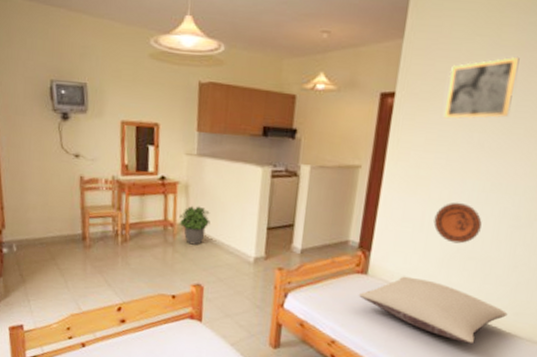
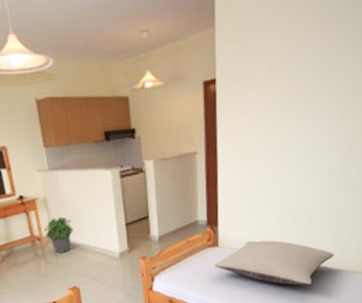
decorative plate: present [433,202,482,244] -> none [266,168,304,205]
wall art: present [443,57,520,119] -> none [259,29,316,96]

